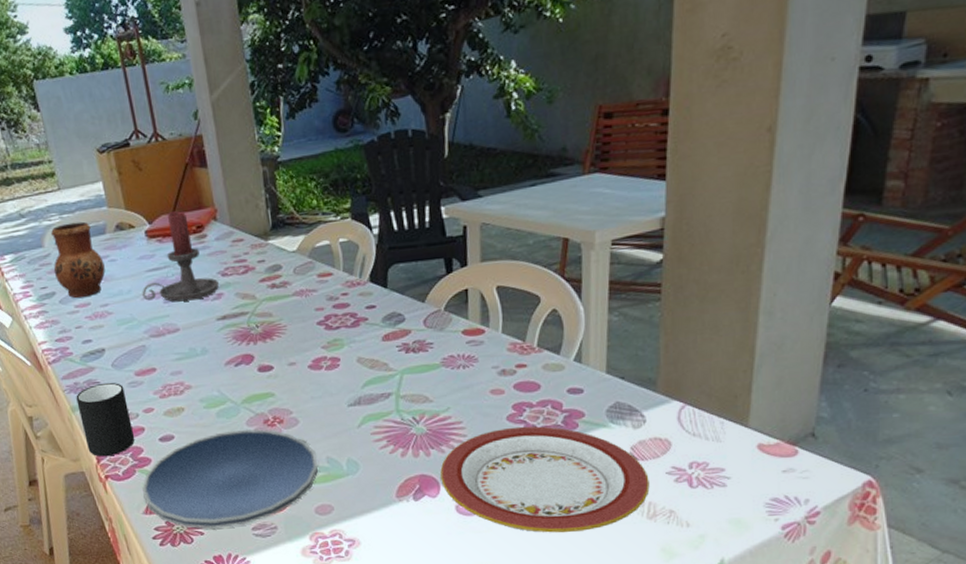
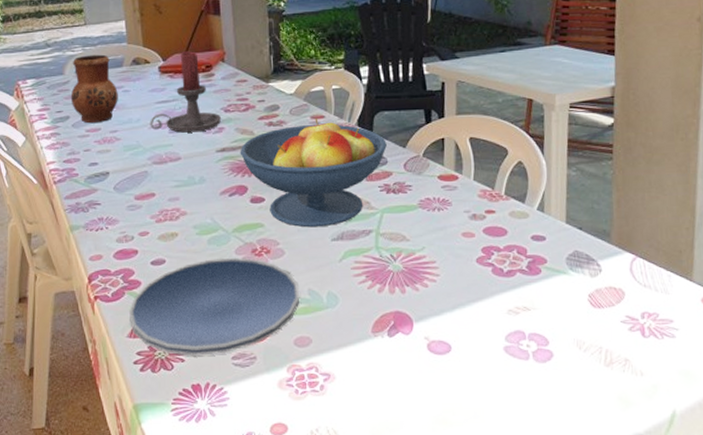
mug: present [76,382,135,457] -> none [76,204,128,277]
fruit bowl: none [242,275,404,394] -> present [240,117,387,228]
plate: present [440,426,650,533] -> none [414,269,606,376]

